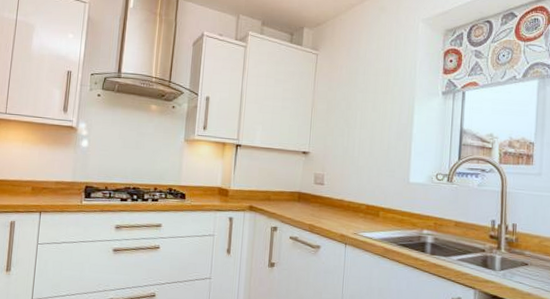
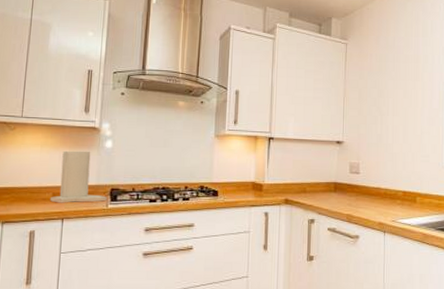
paper towel: none [29,148,82,198] -> present [49,150,108,203]

